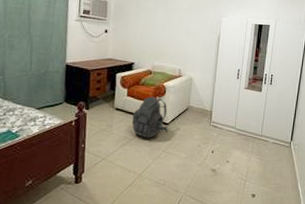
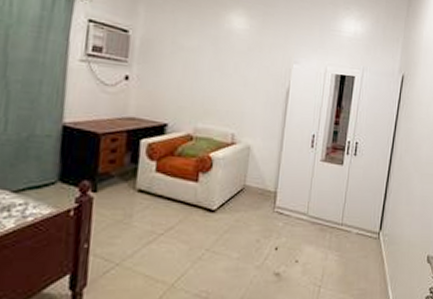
backpack: present [131,96,169,138] -> none [161,172,215,232]

